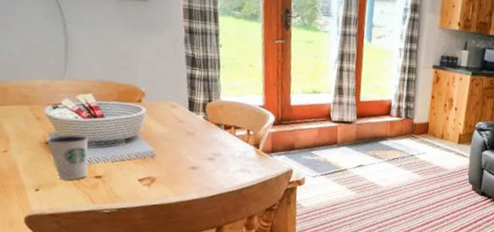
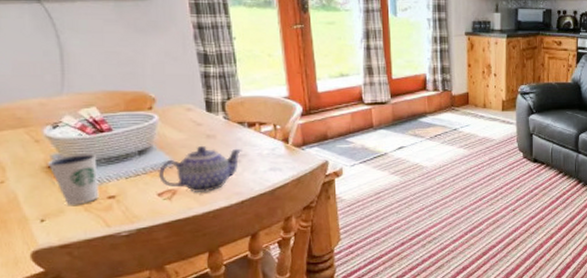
teapot: none [140,140,217,184] -> present [158,145,242,193]

